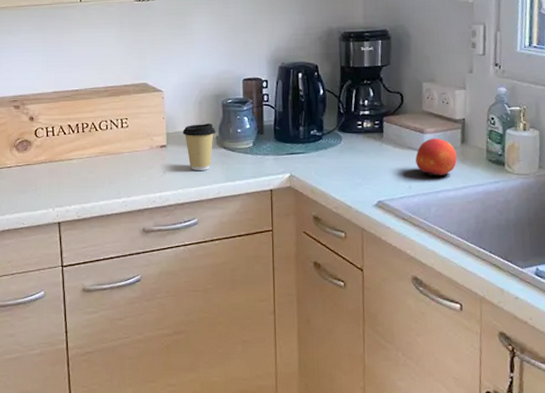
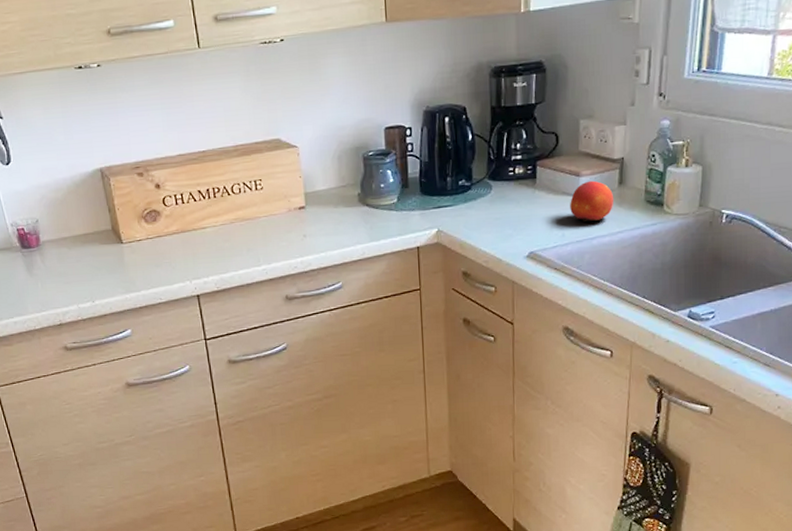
coffee cup: present [182,123,216,170] -> none [321,179,358,232]

